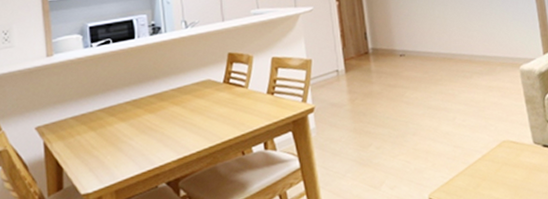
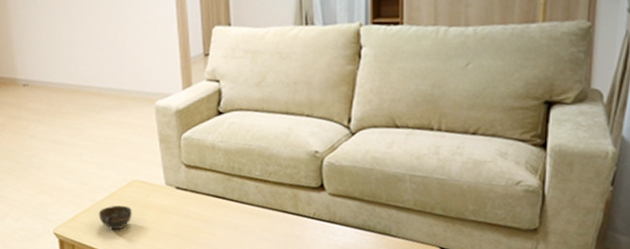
cup: none [472,166,504,192] -> present [98,205,132,230]

